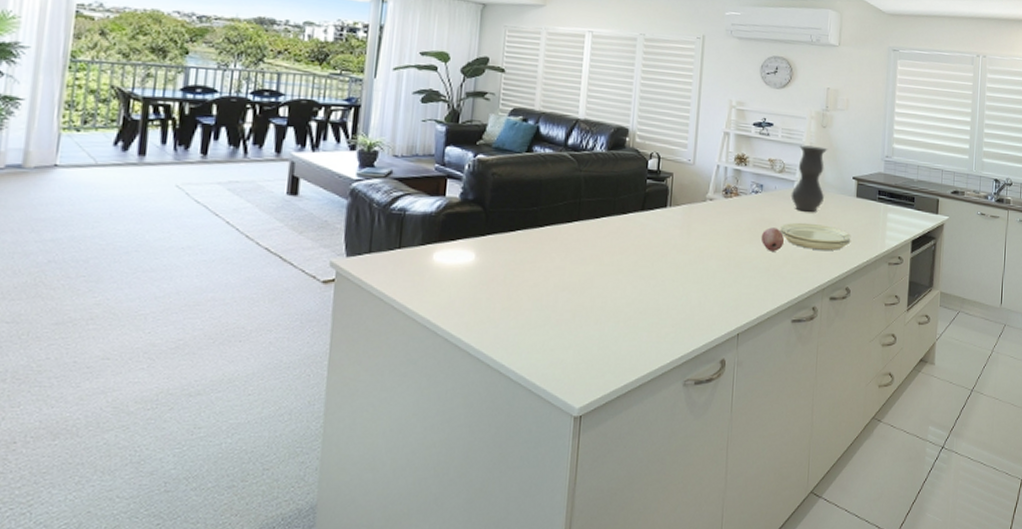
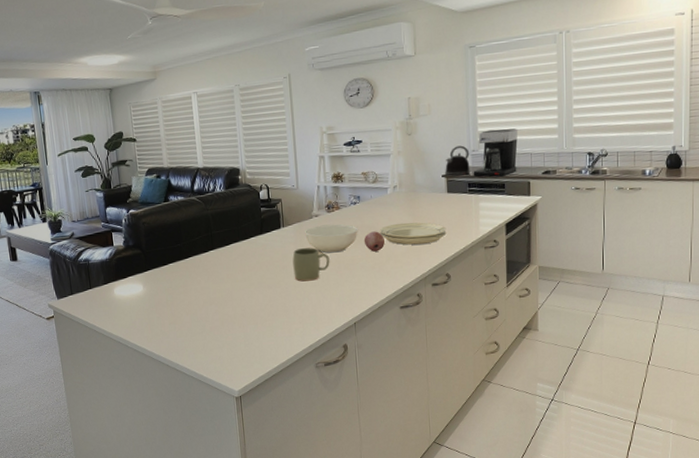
mug: none [674,235,719,276] -> present [292,247,330,282]
bowl: none [694,211,756,246] -> present [305,224,358,253]
vase: present [791,145,828,213] -> none [386,153,417,214]
kettle: none [855,148,883,182] -> present [444,145,470,177]
coffee maker: none [884,137,932,189] -> present [473,128,519,177]

